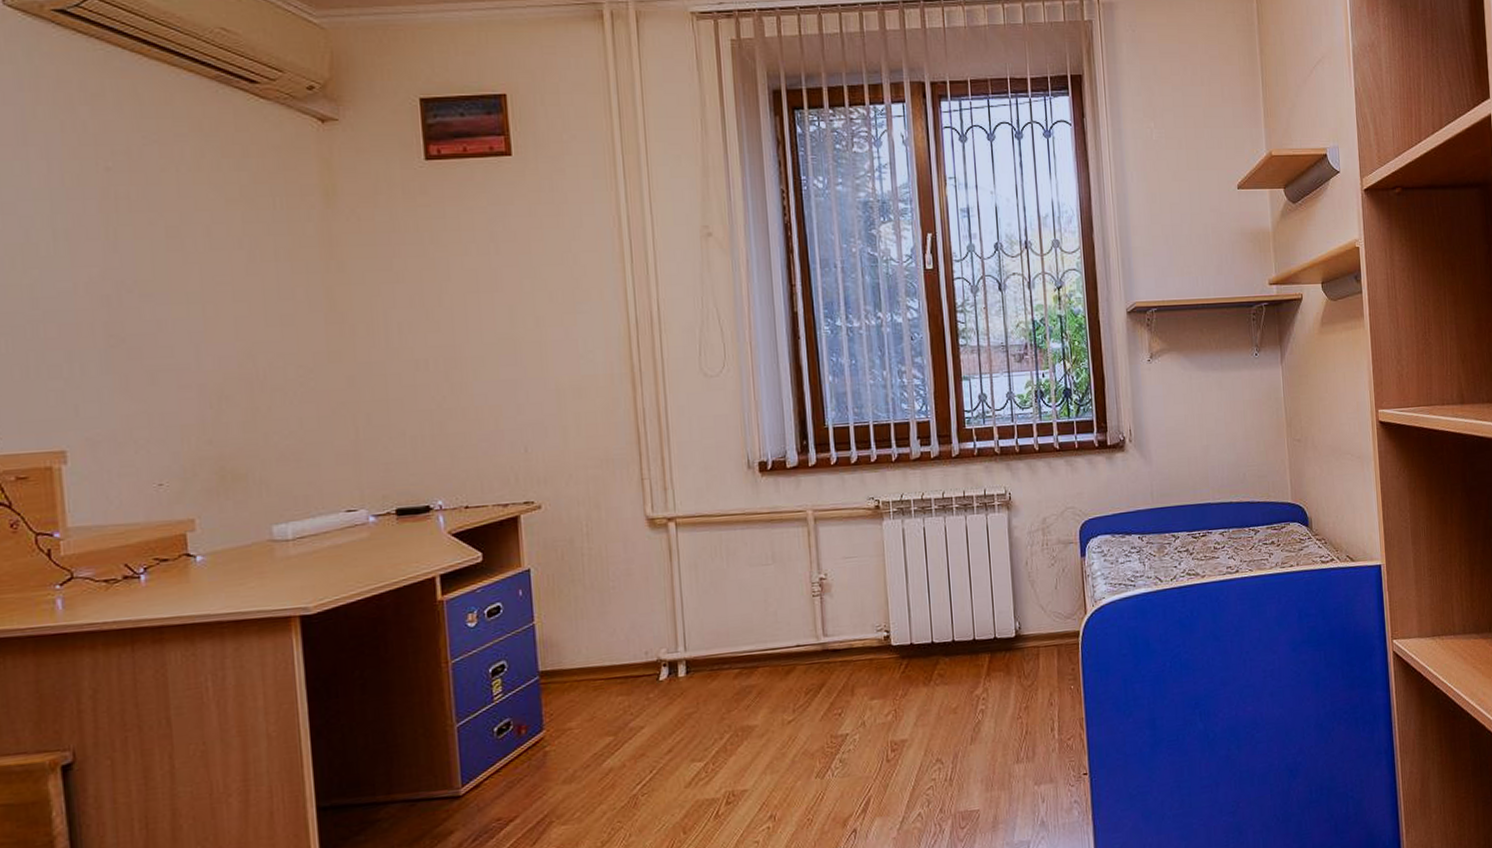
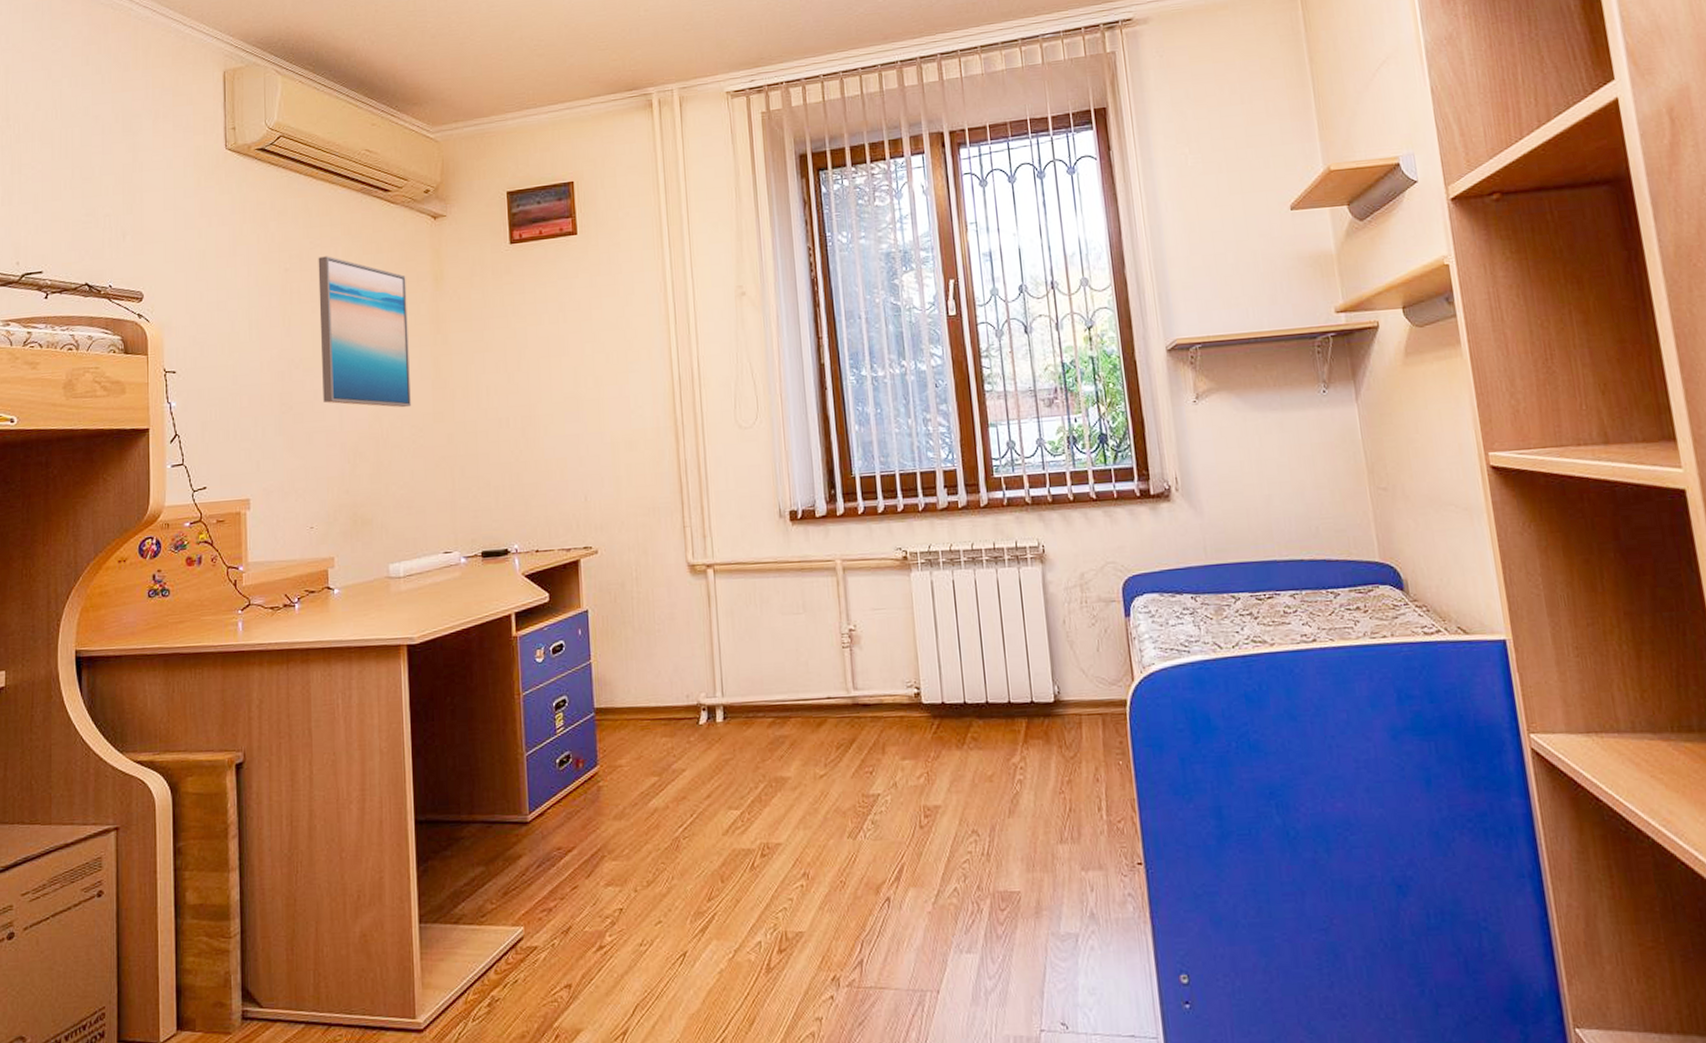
wall art: none [155,156,296,345] -> present [318,256,411,408]

